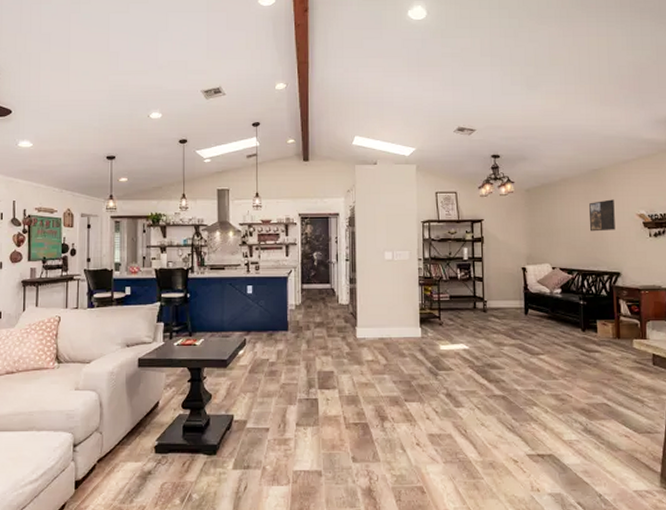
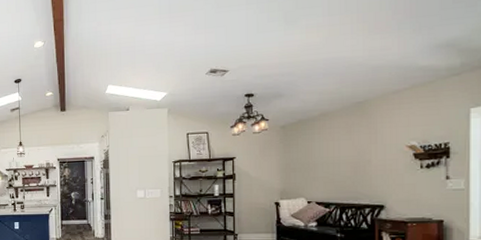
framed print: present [589,199,615,232] -> none [352,131,381,165]

